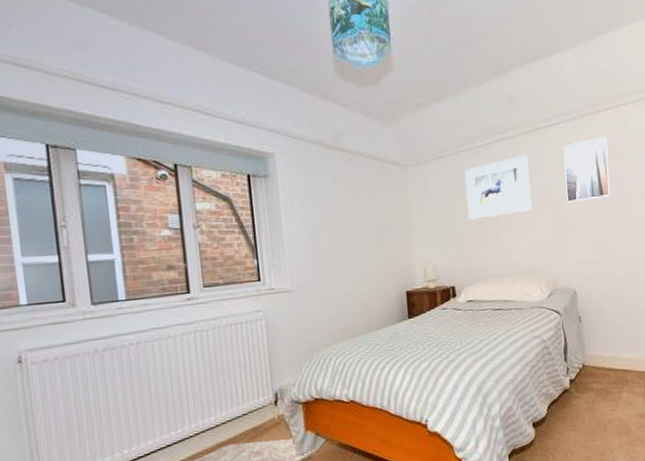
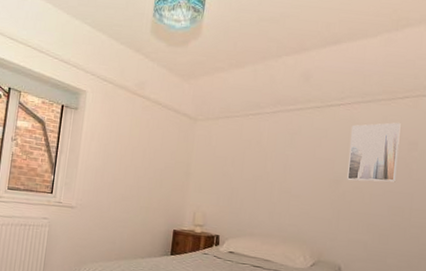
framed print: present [464,154,532,220] -> none [245,127,314,181]

